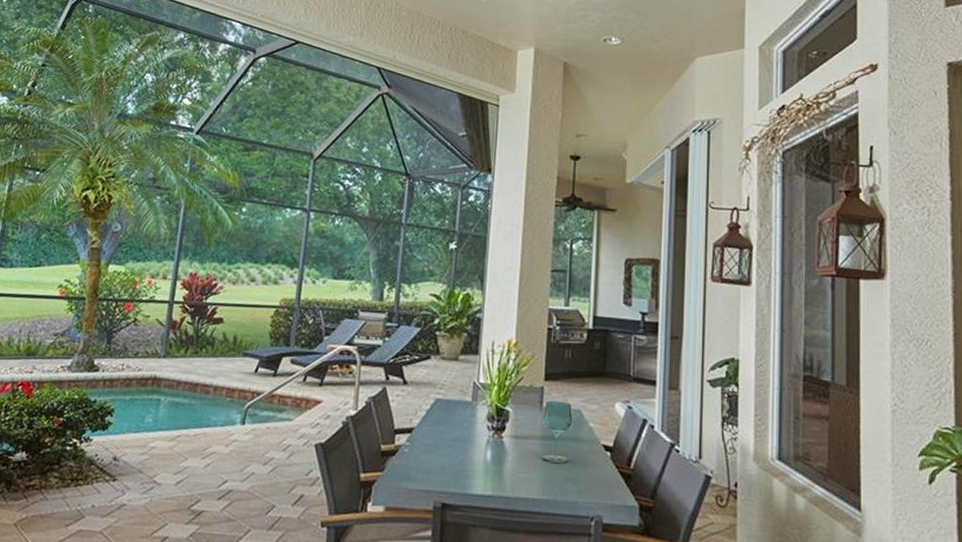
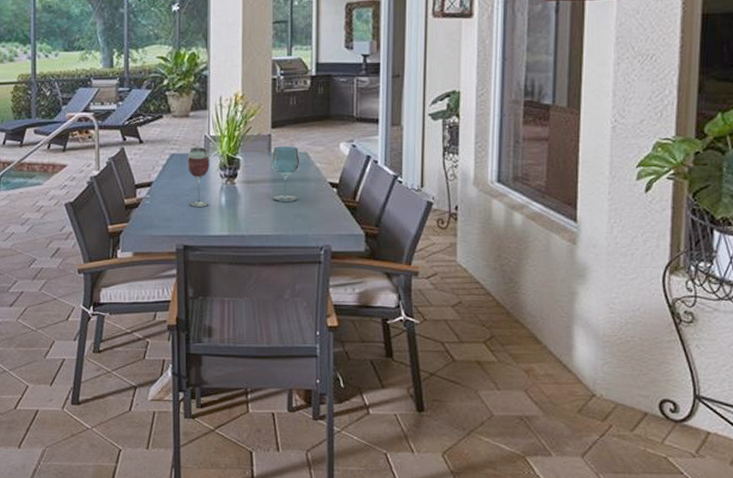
wineglass: none [451,394,477,461] -> present [187,147,210,207]

